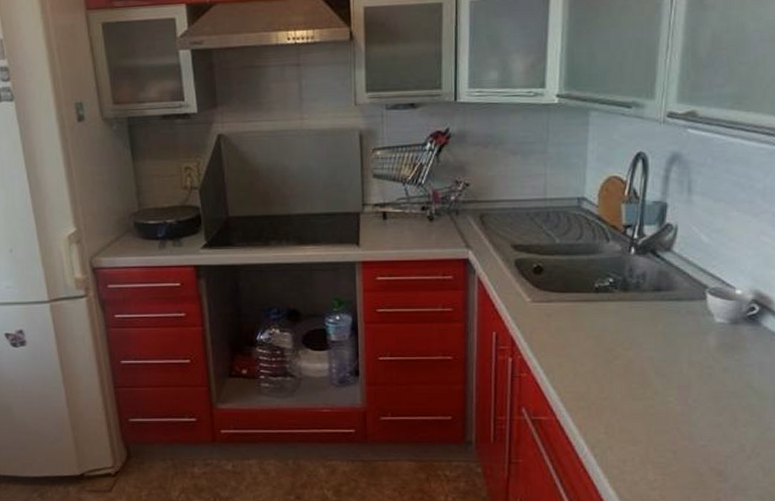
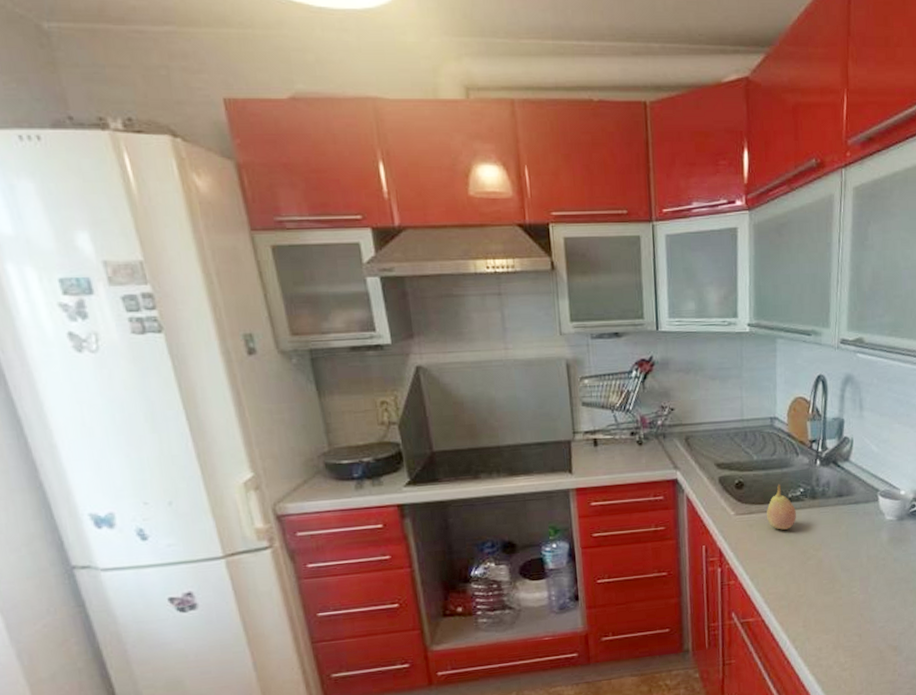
fruit: none [568,271,603,323] -> present [767,484,796,530]

